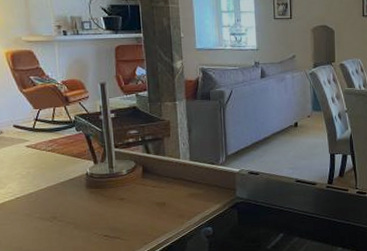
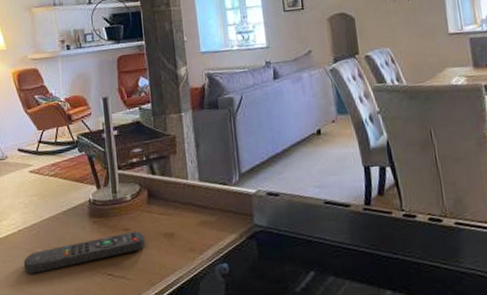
remote control: none [22,201,139,235] -> present [23,231,145,274]

